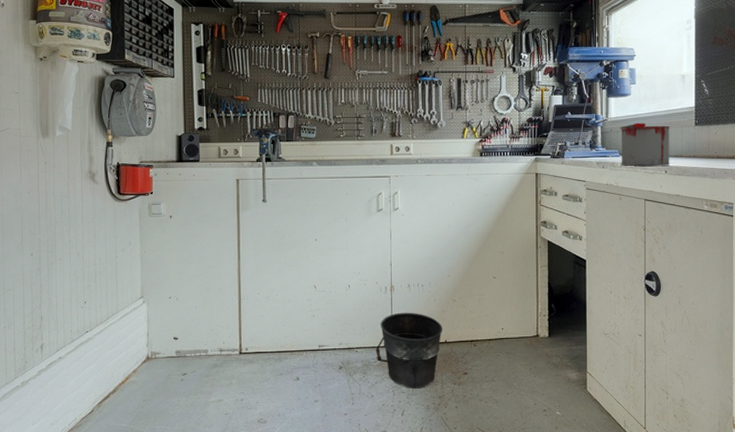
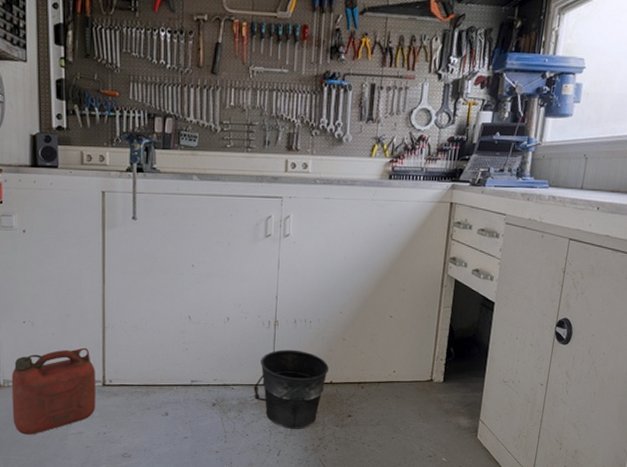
fuel can: none [158,318,234,404] -> present [11,347,96,435]
paint can: present [620,122,670,166] -> none [549,149,611,201]

